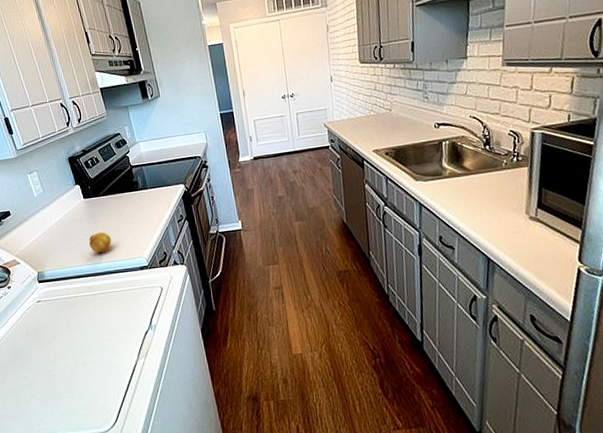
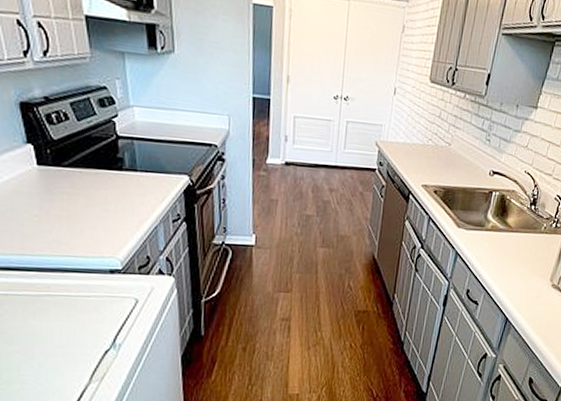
fruit: present [89,232,112,253] -> none [38,215,73,243]

